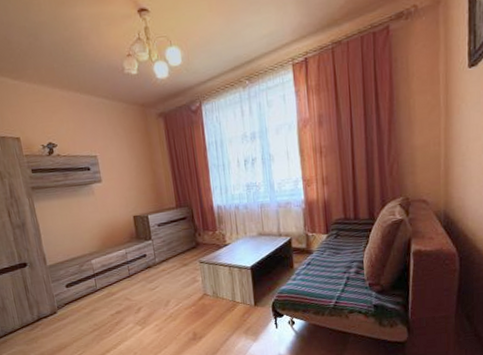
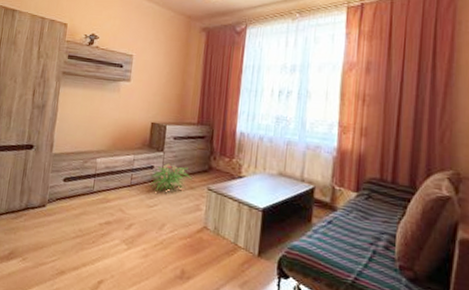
decorative plant: none [145,248,184,276] -> present [149,163,192,192]

